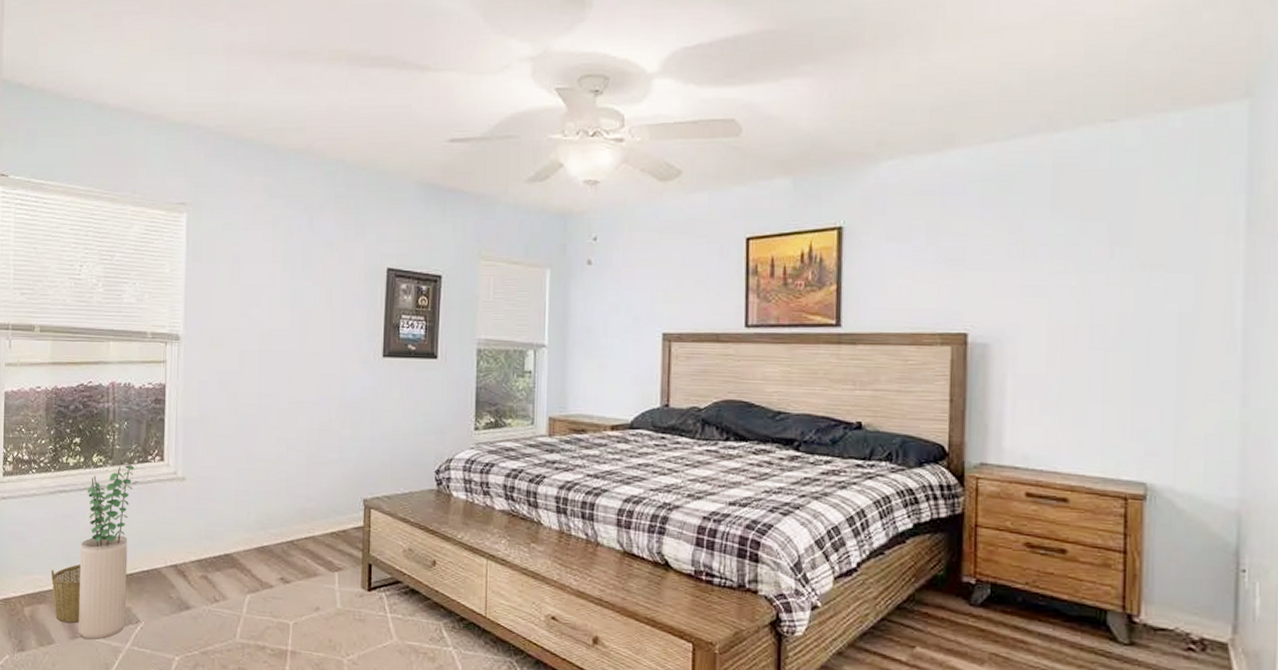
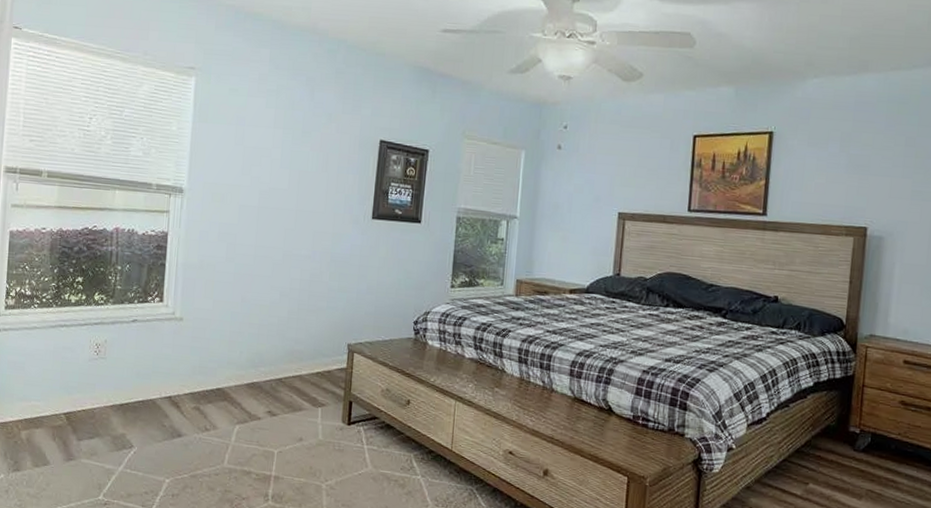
basket: present [50,564,81,623] -> none [48,393,78,447]
vase: present [78,456,135,640] -> none [73,296,135,462]

